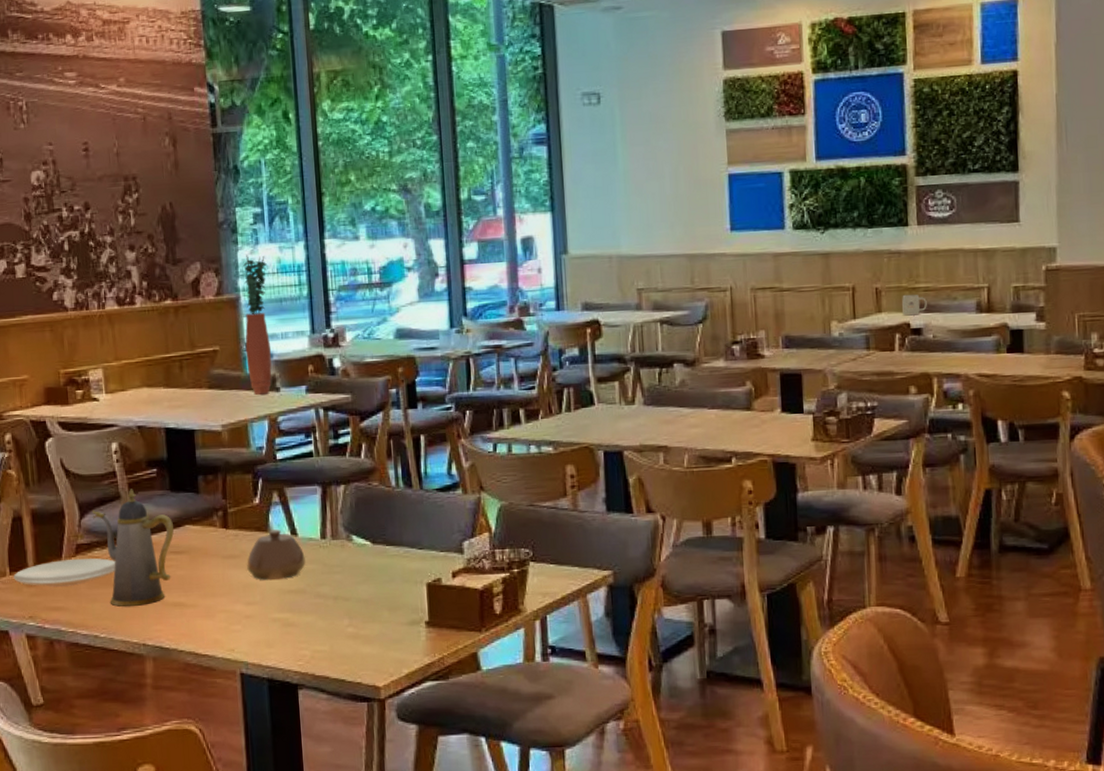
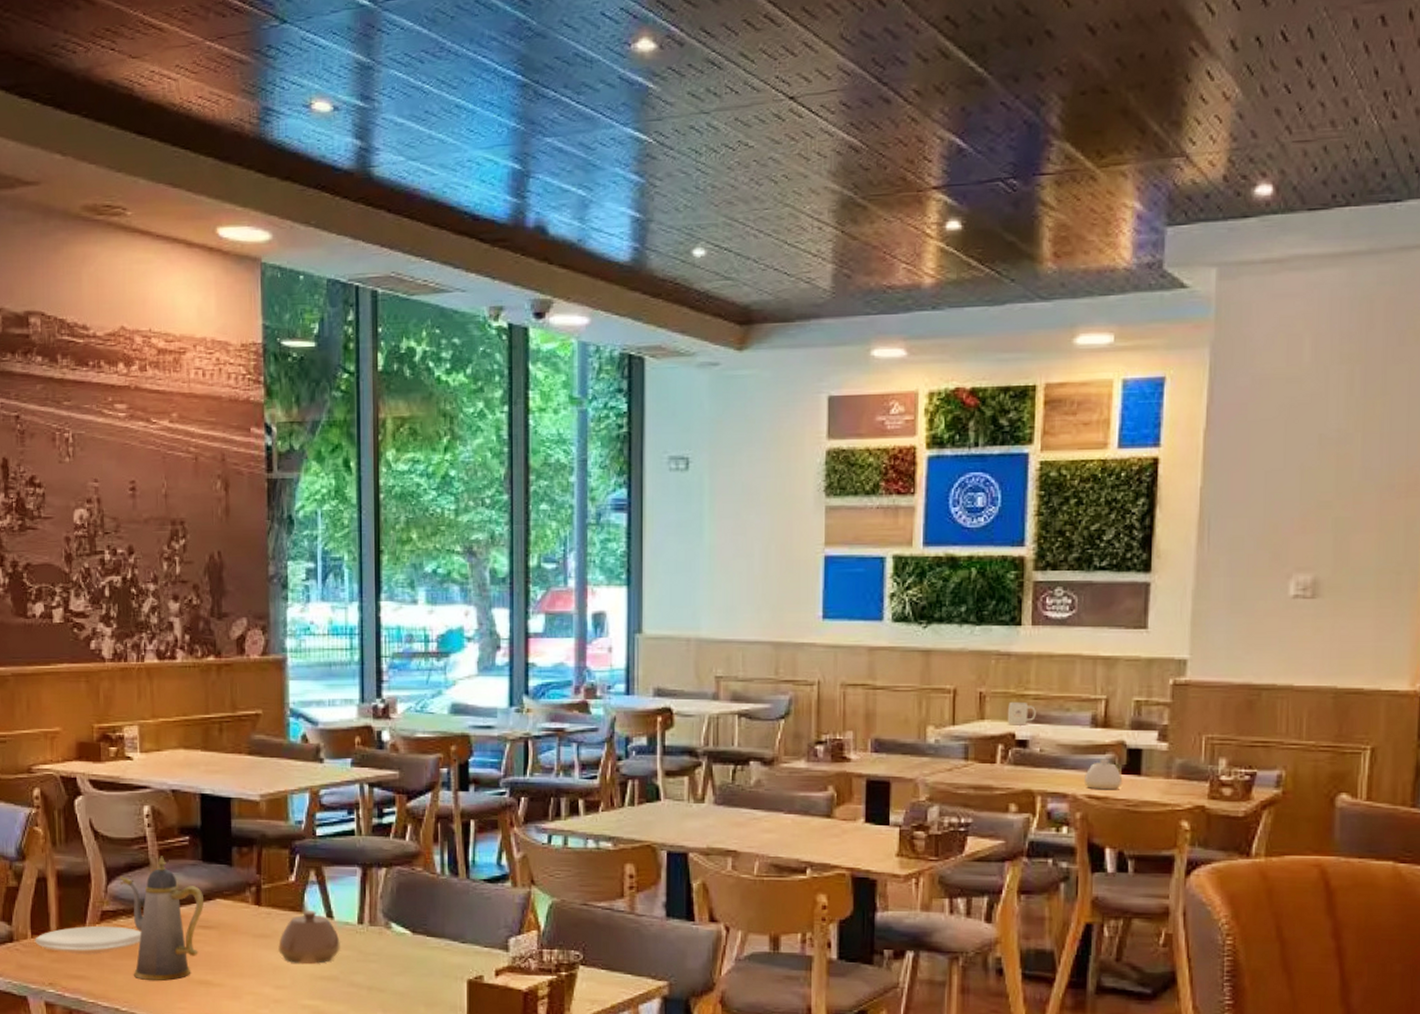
vase: present [243,255,272,395] -> none [290,613,317,765]
sugar bowl: none [973,340,1008,369] -> present [1083,759,1123,790]

